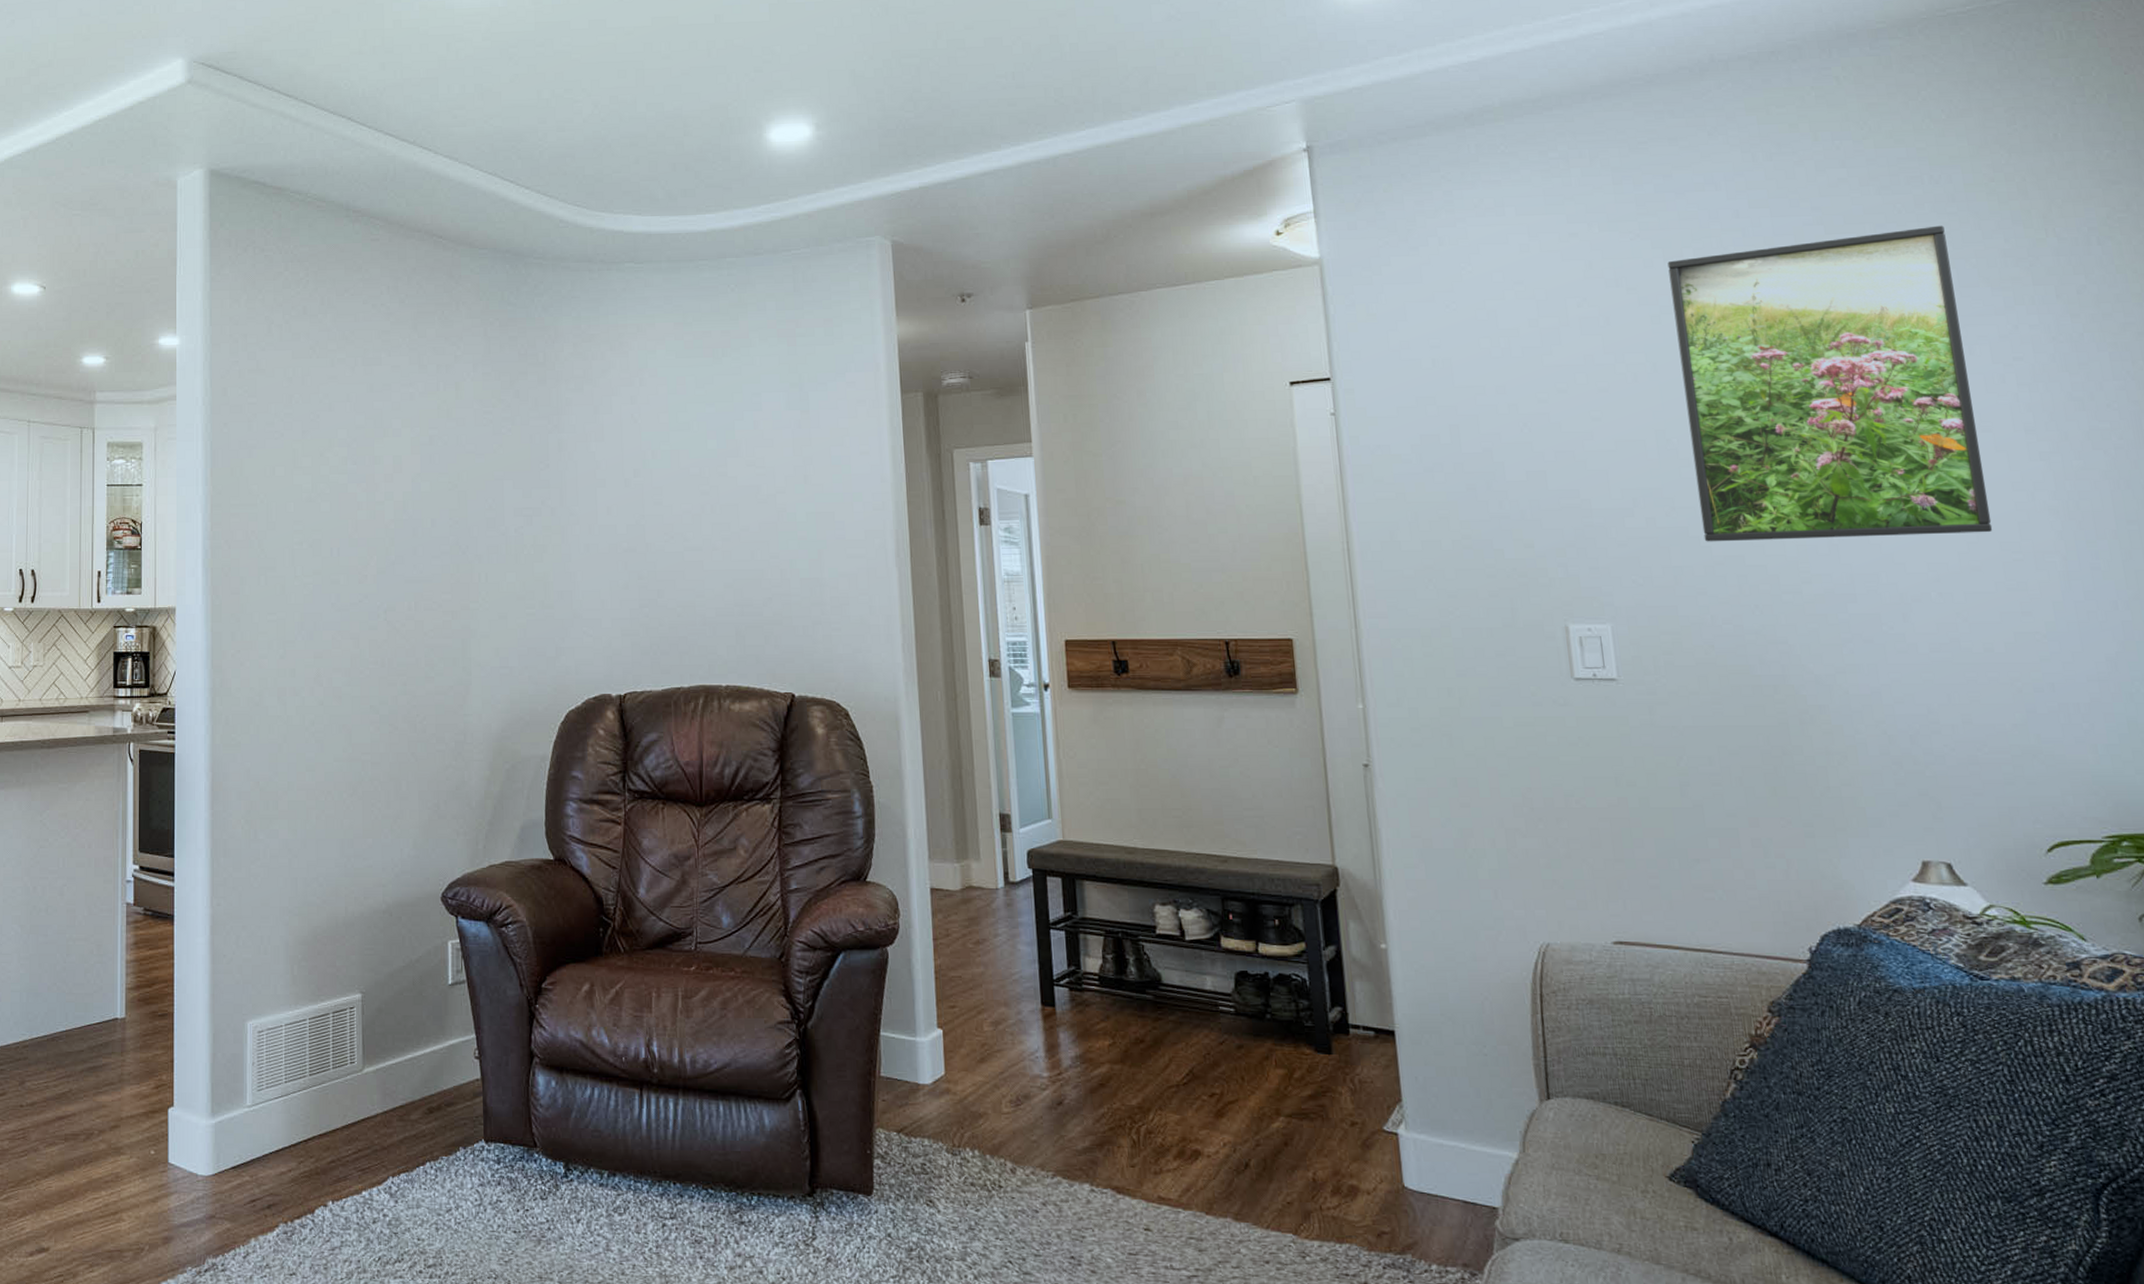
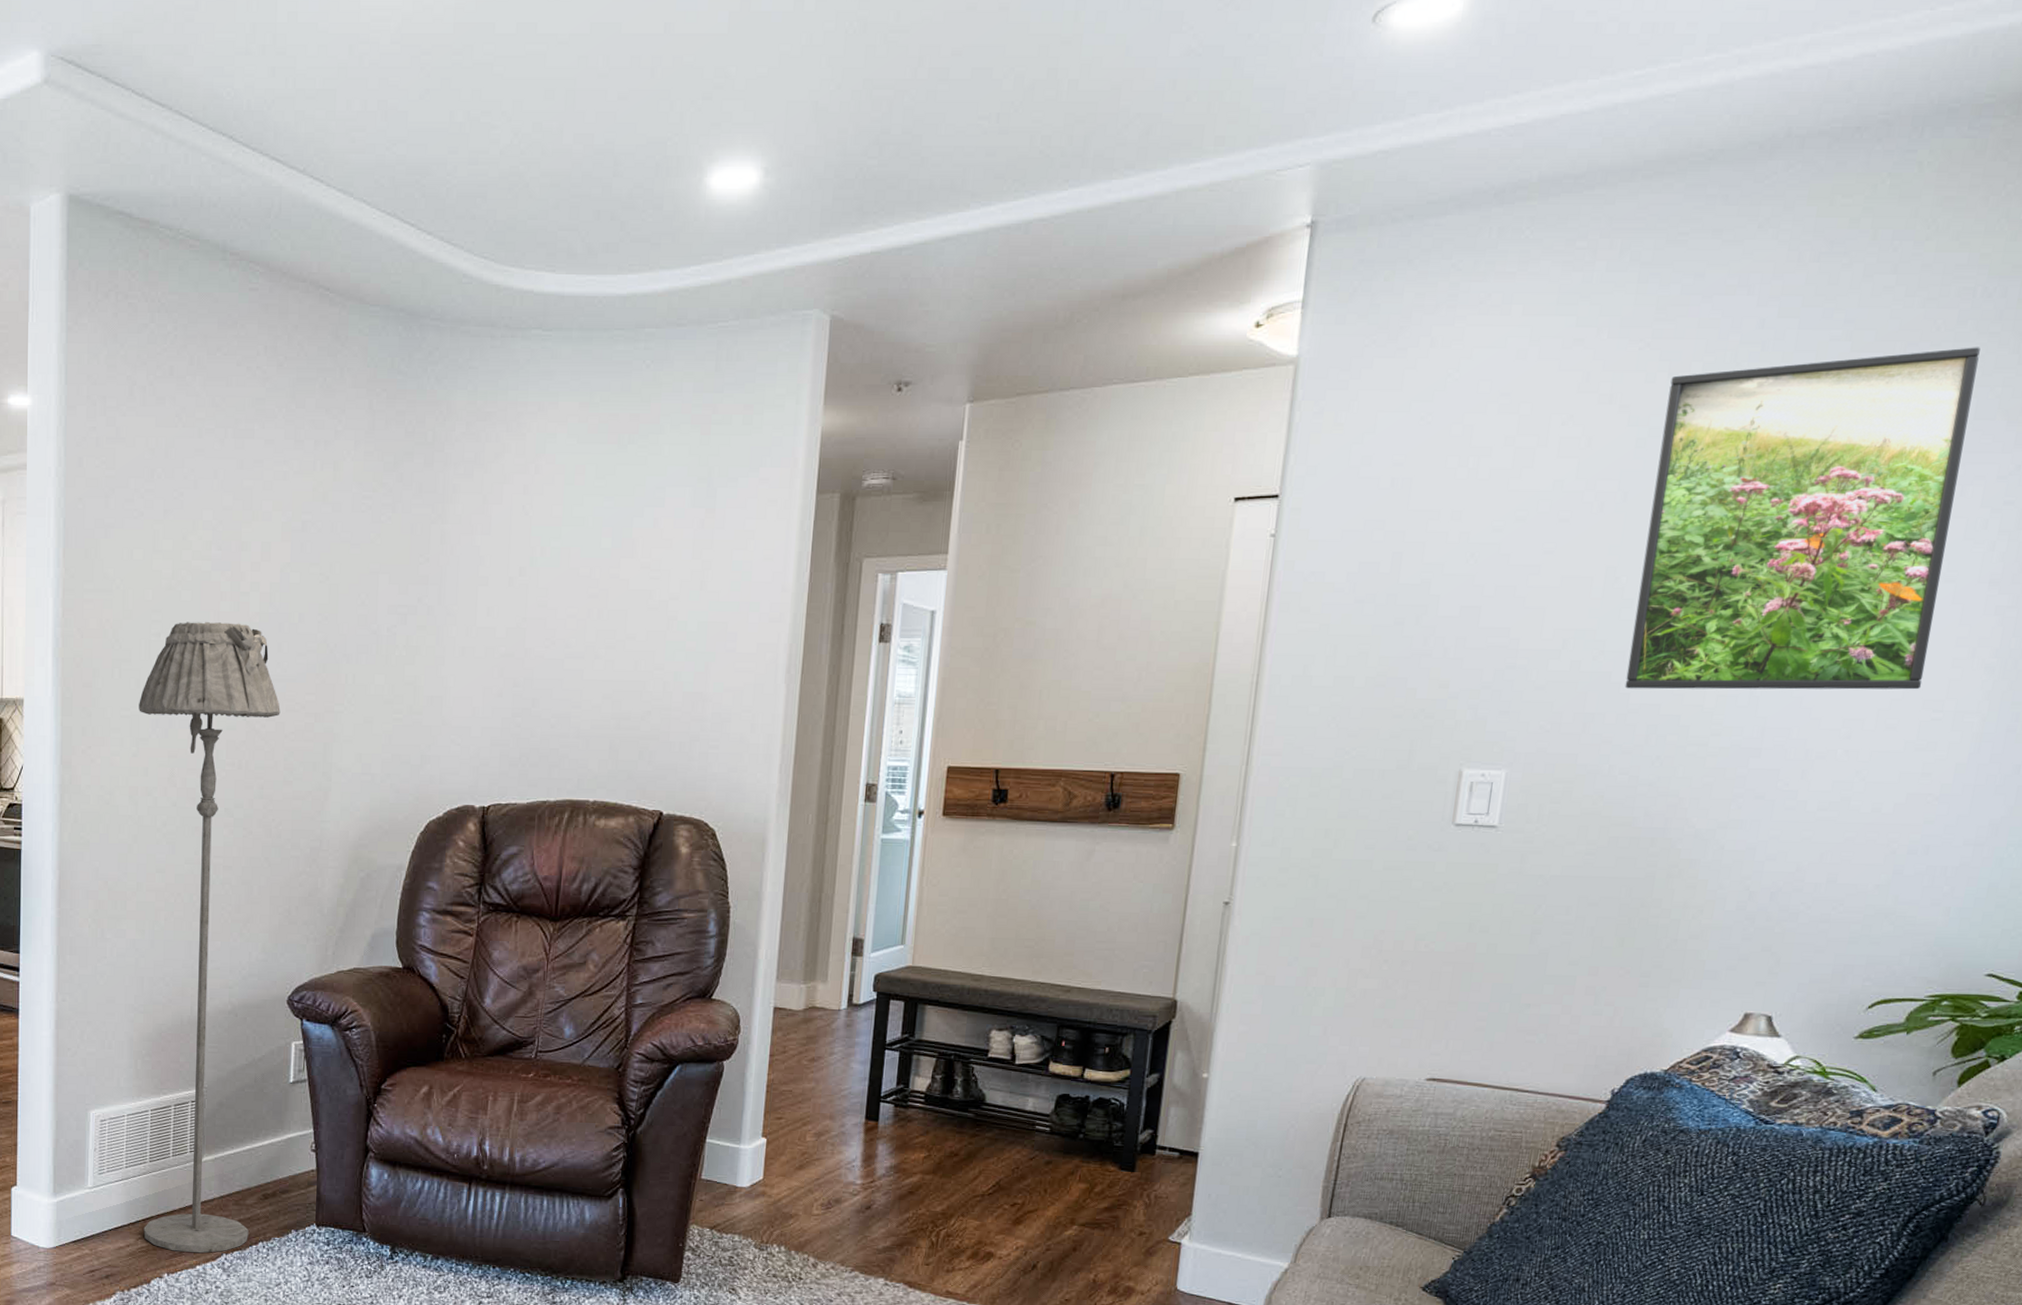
floor lamp: none [284,530,419,1177] -> present [139,622,281,1254]

